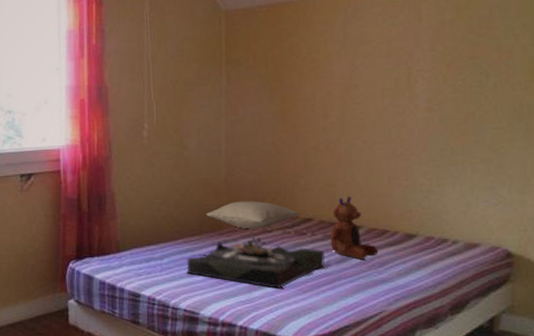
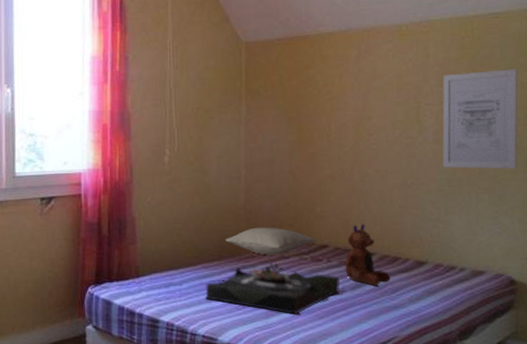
wall art: none [435,29,520,137] -> present [442,69,518,169]

